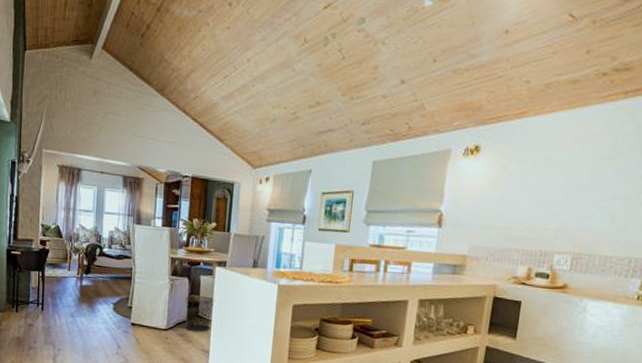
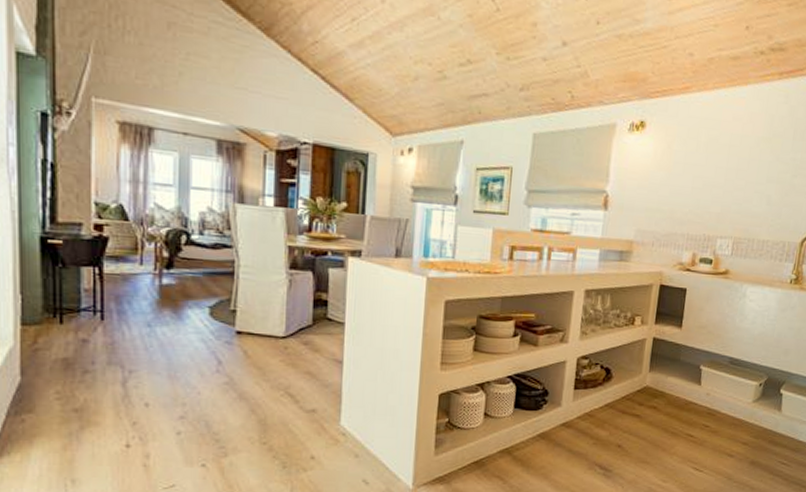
waste bin: present [185,295,215,332] -> none [309,293,348,338]

